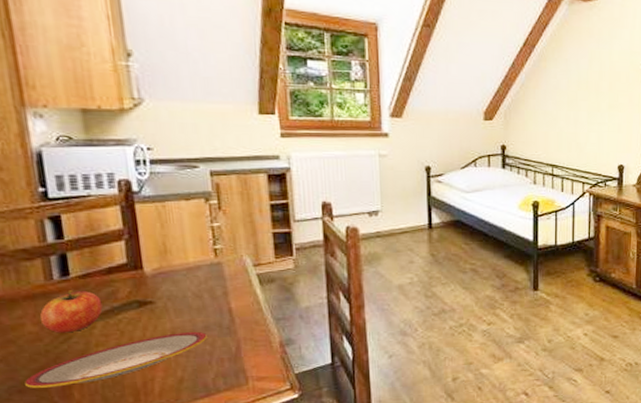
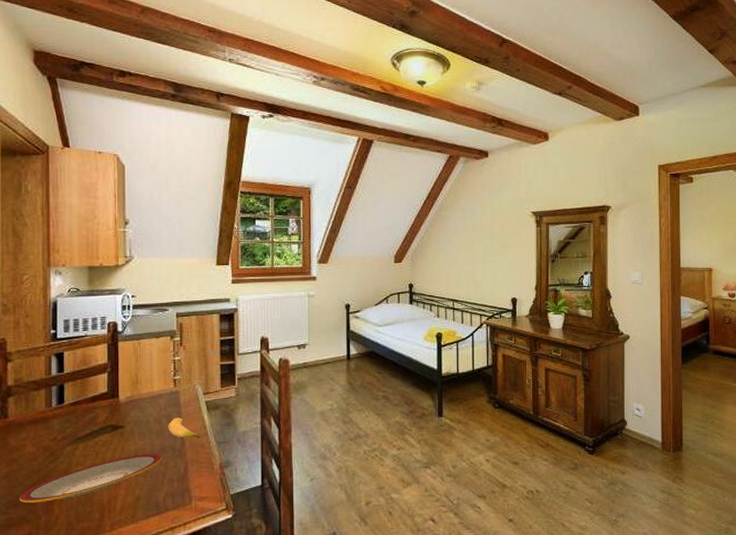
fruit: present [39,290,103,333] -> none [38,416,85,454]
banana: none [211,292,254,315] -> present [168,417,201,439]

